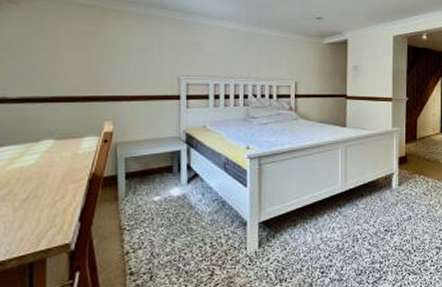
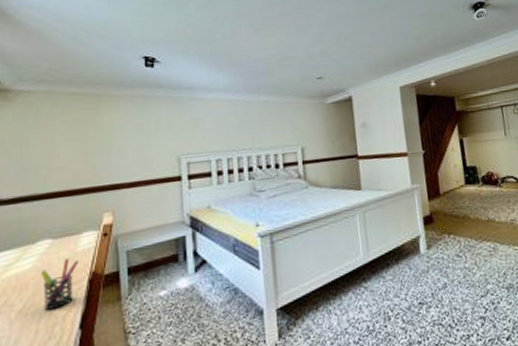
pen holder: none [44,159,80,202] -> present [41,258,78,310]

